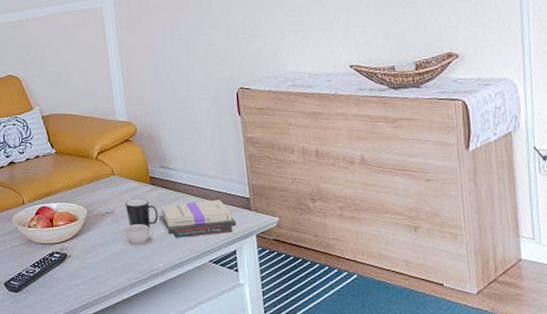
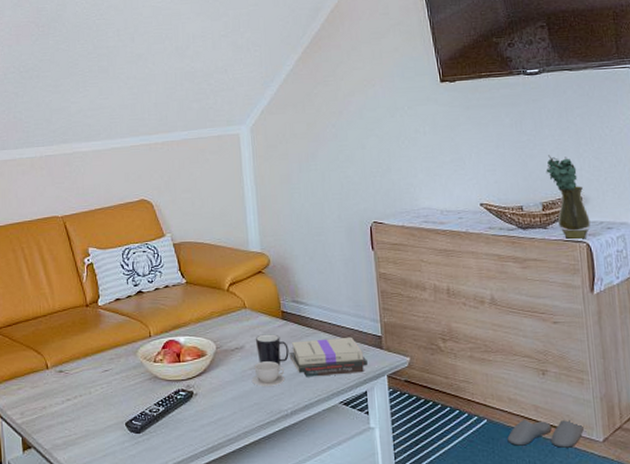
slippers: none [378,274,458,300] -> present [507,420,585,448]
vase: none [419,13,467,98] -> present [546,155,591,240]

